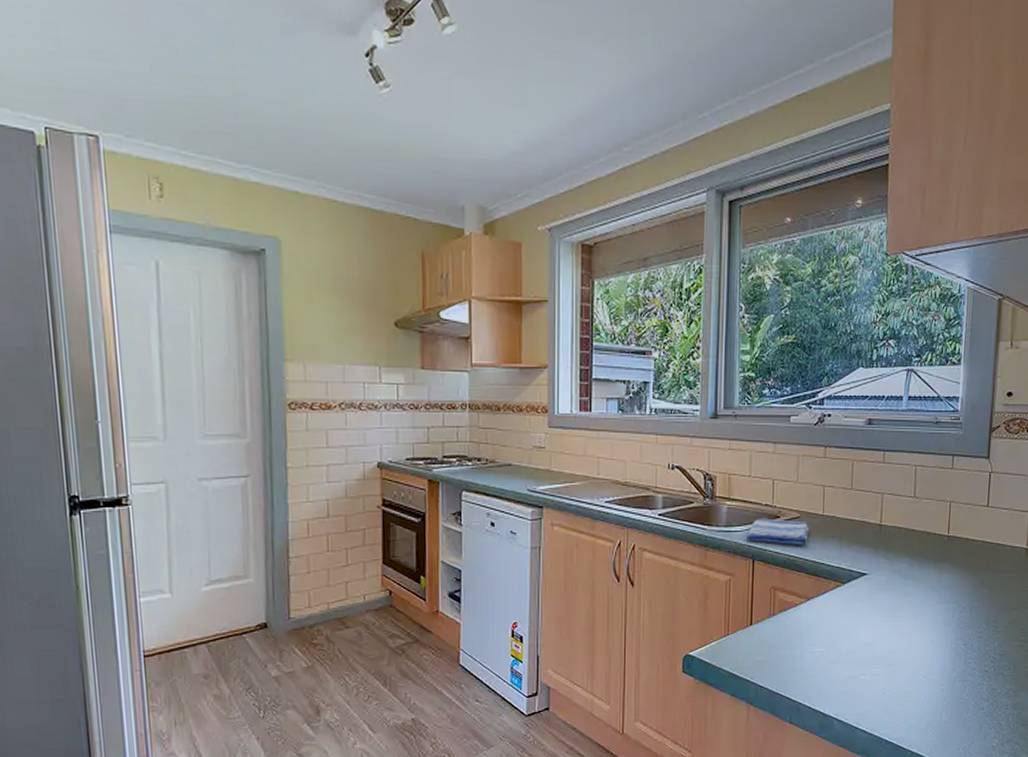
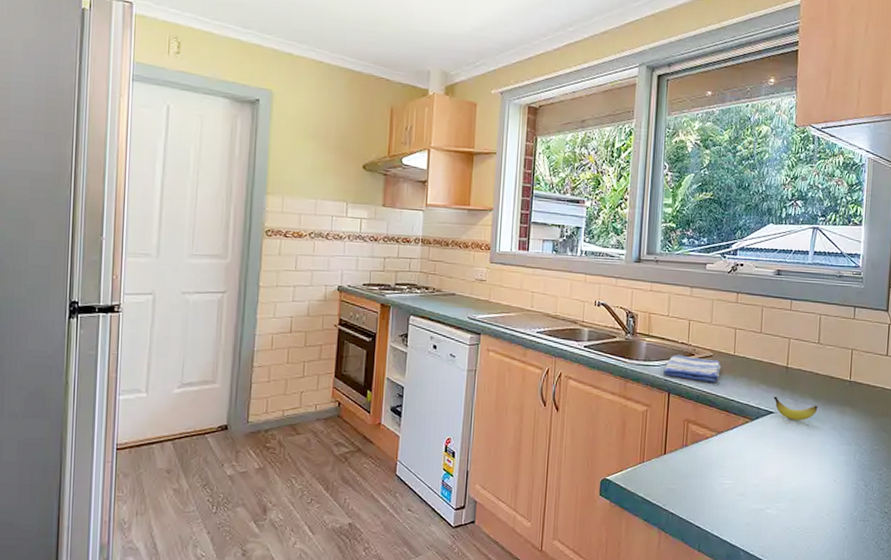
banana: none [866,557,914,581] -> present [773,396,818,421]

